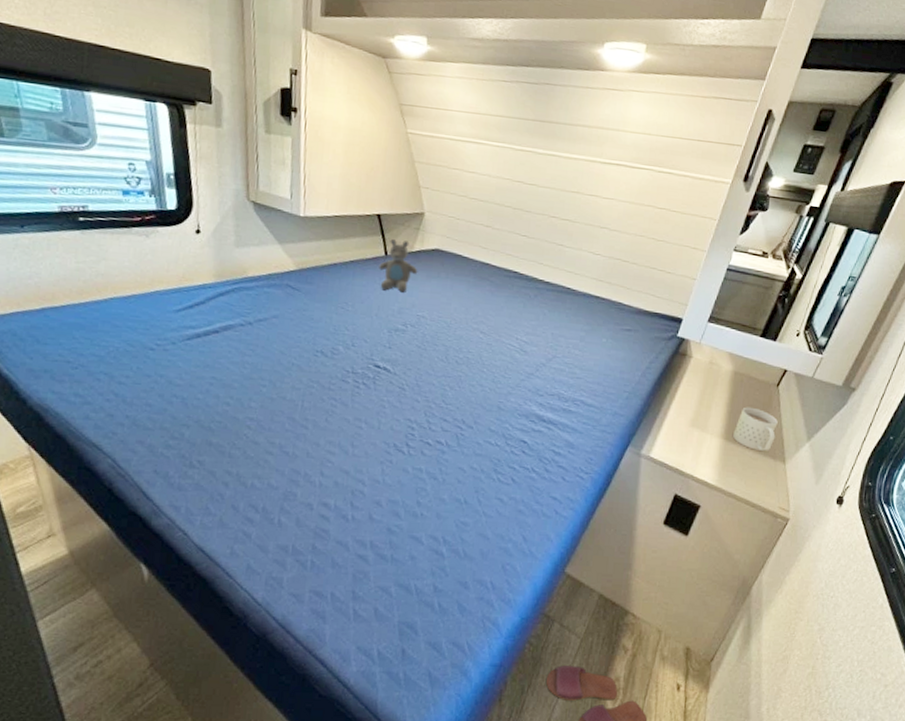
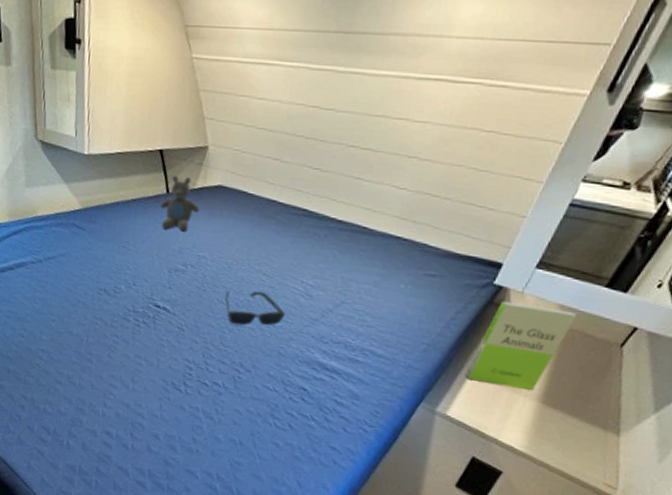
glasses: none [445,348,504,383] -> present [225,290,286,326]
book: none [662,350,743,430] -> present [465,300,578,391]
mug: present [732,407,778,451] -> none [552,368,616,420]

